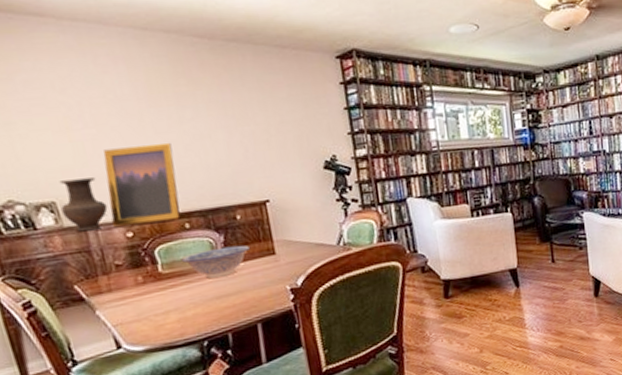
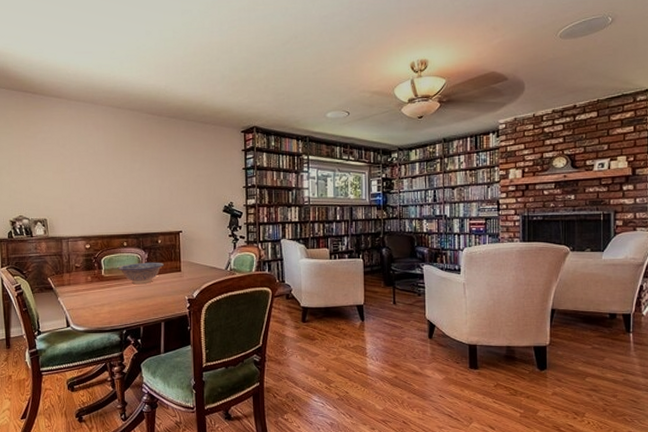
vase: present [59,177,108,232] -> none [50,205,77,241]
picture frame: present [103,142,181,228] -> none [78,184,124,241]

